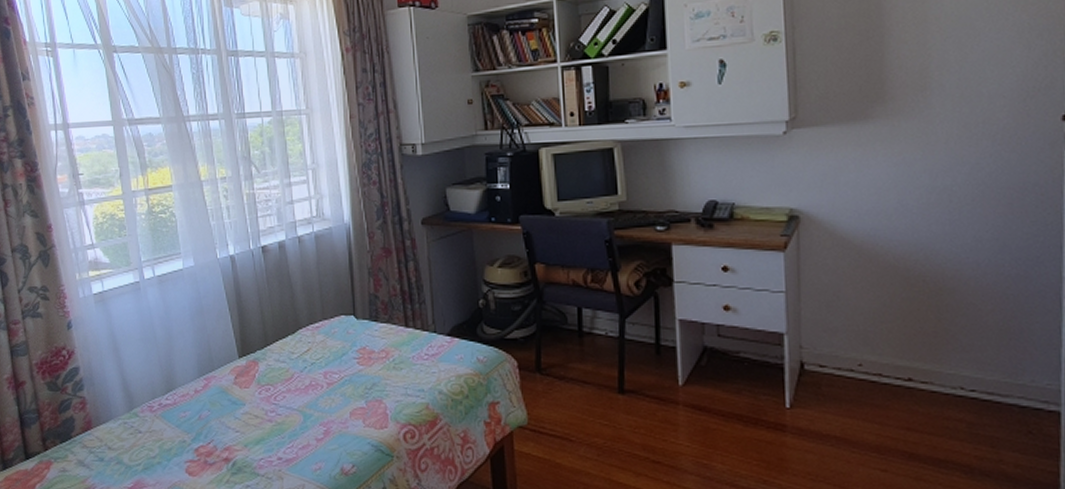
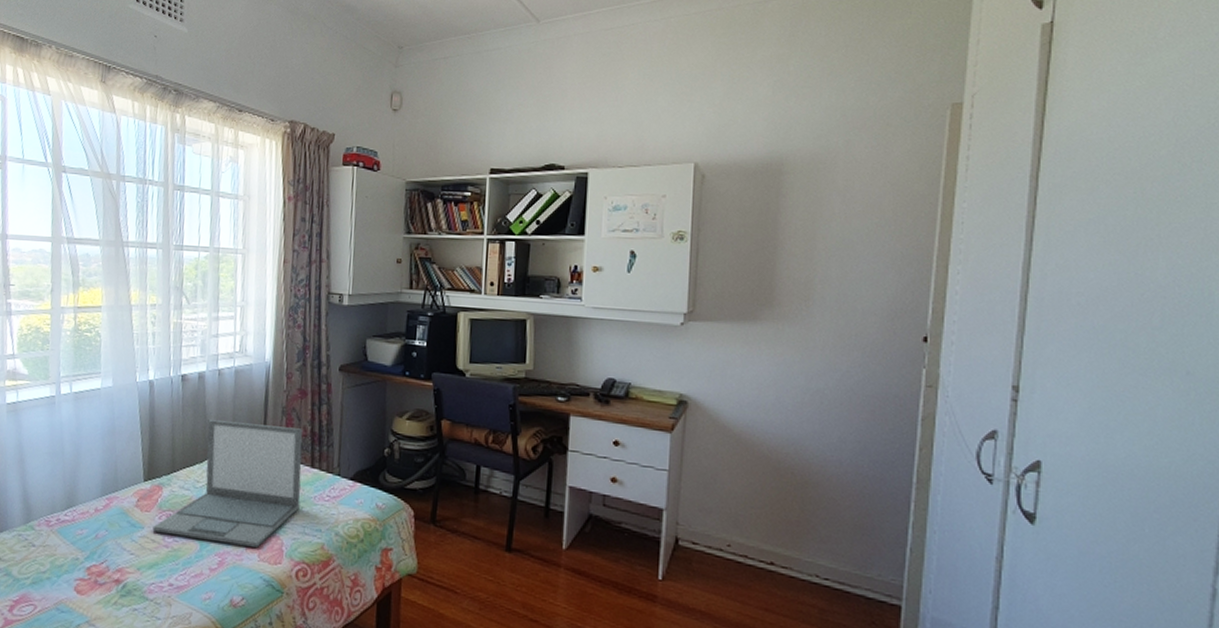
laptop: none [254,288,399,413] -> present [152,420,303,547]

